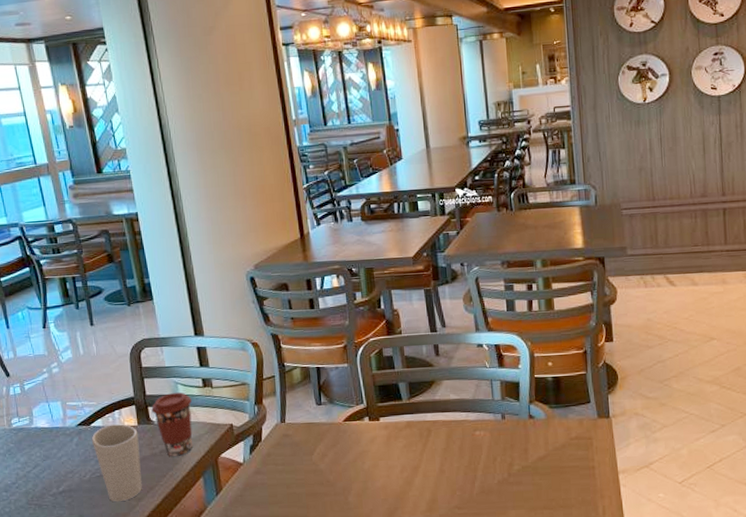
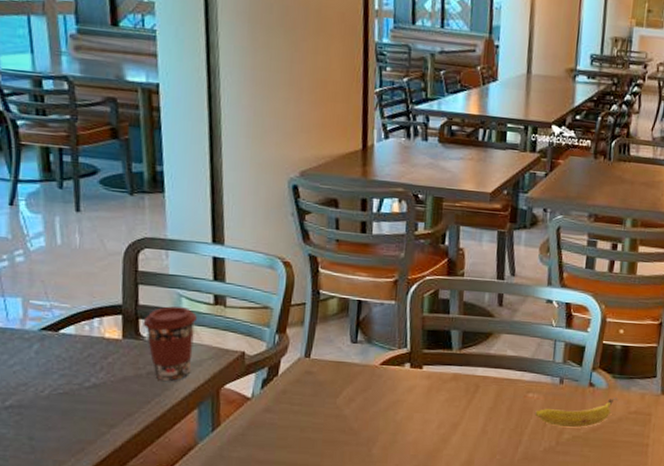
cup: present [91,424,142,502] -> none [57,334,121,427]
banana: none [483,426,559,459] -> present [534,398,619,427]

